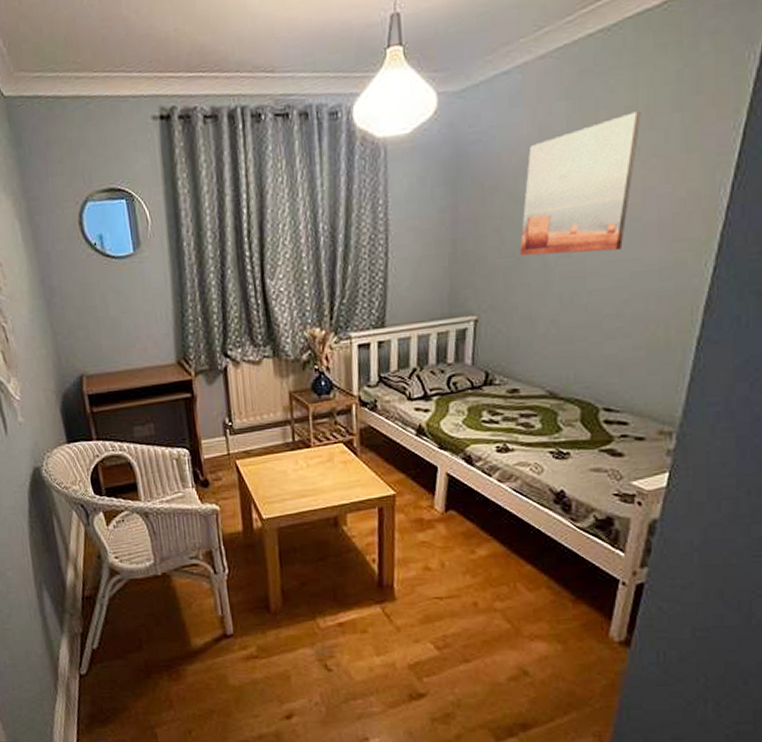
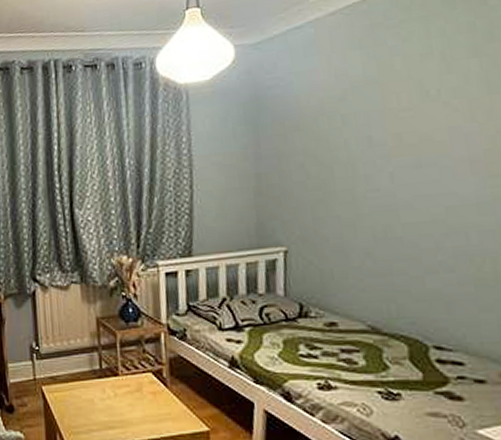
wall art: present [519,111,642,256] -> none [325,57,438,190]

